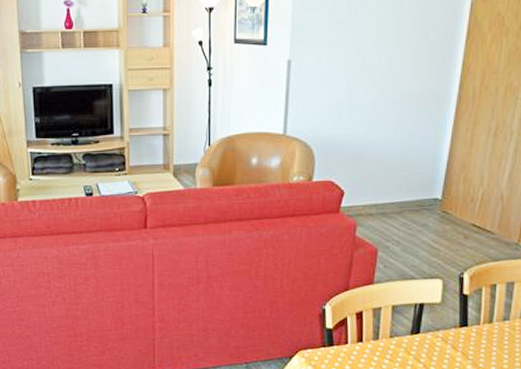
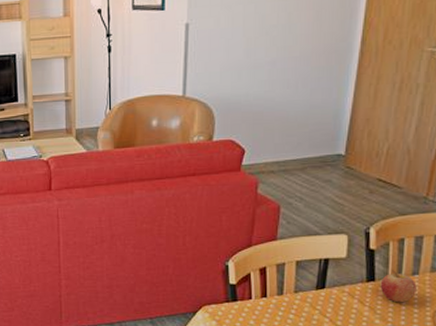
fruit: none [472,315,507,349] -> present [380,270,417,303]

